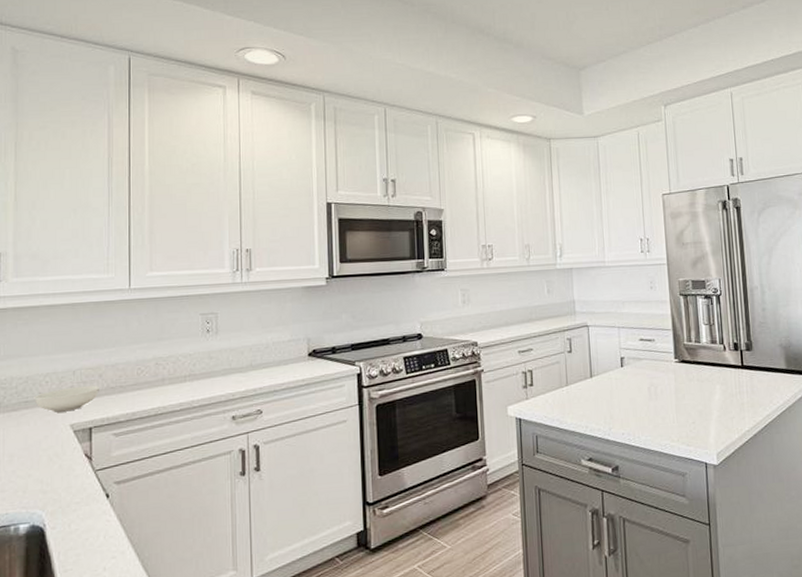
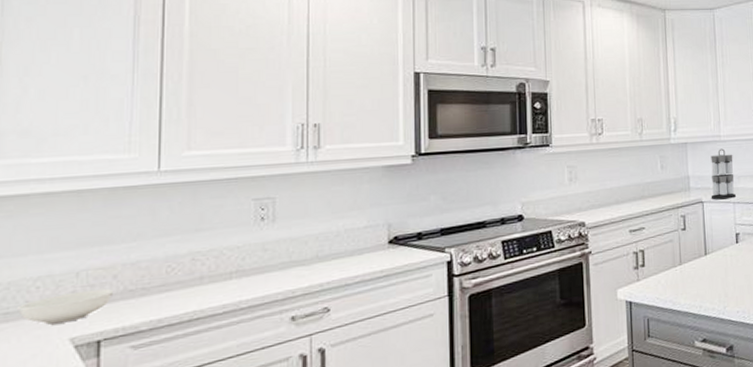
spice rack: none [595,274,621,324] -> present [711,148,737,200]

